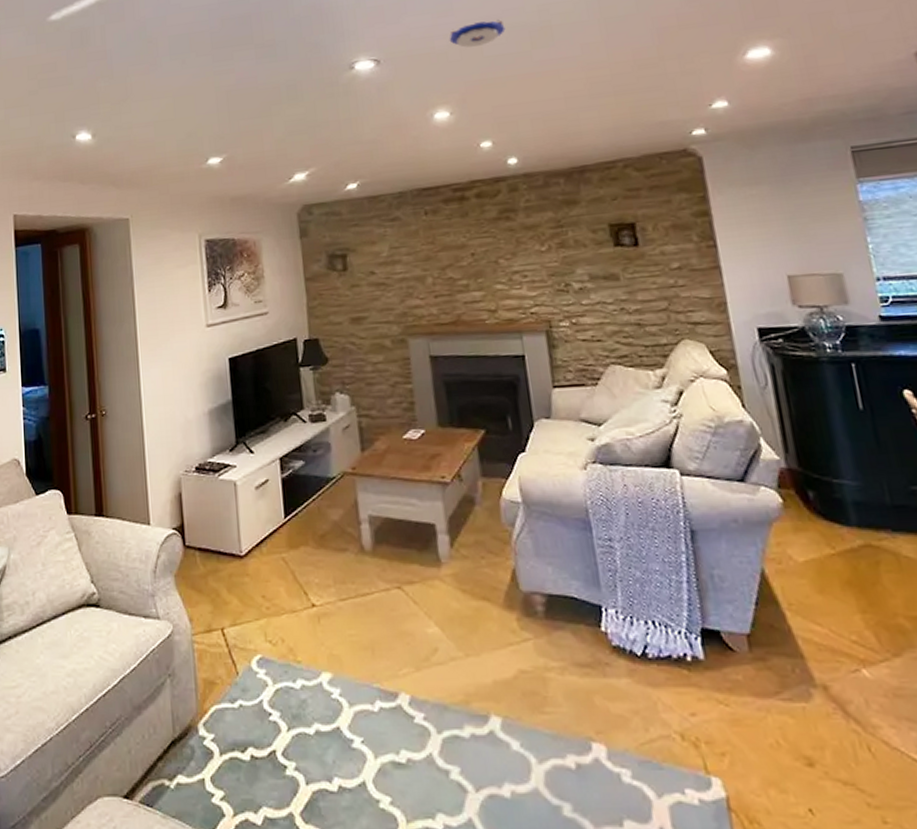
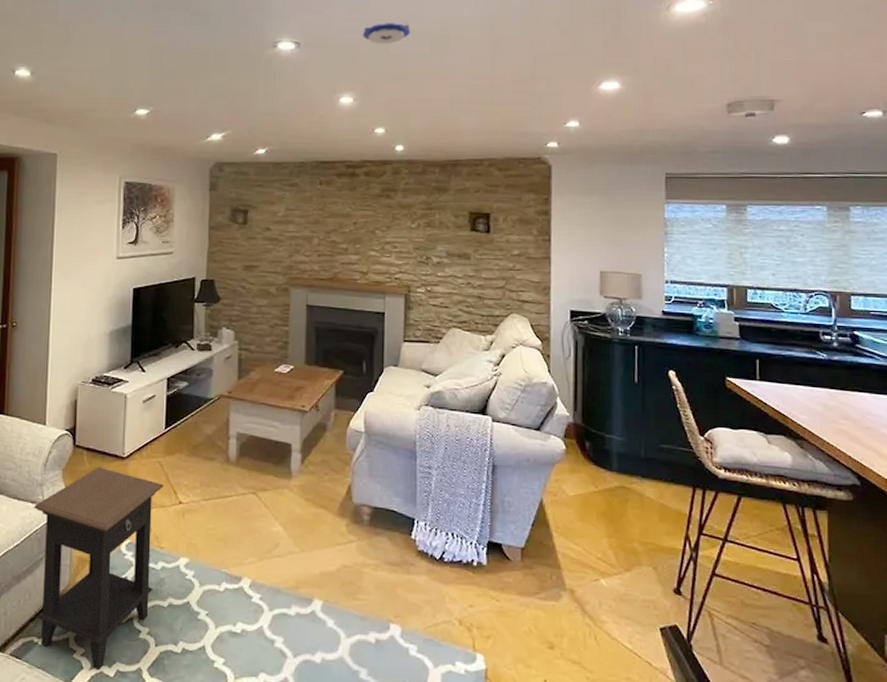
side table: none [147,569,295,818] -> present [34,466,164,671]

